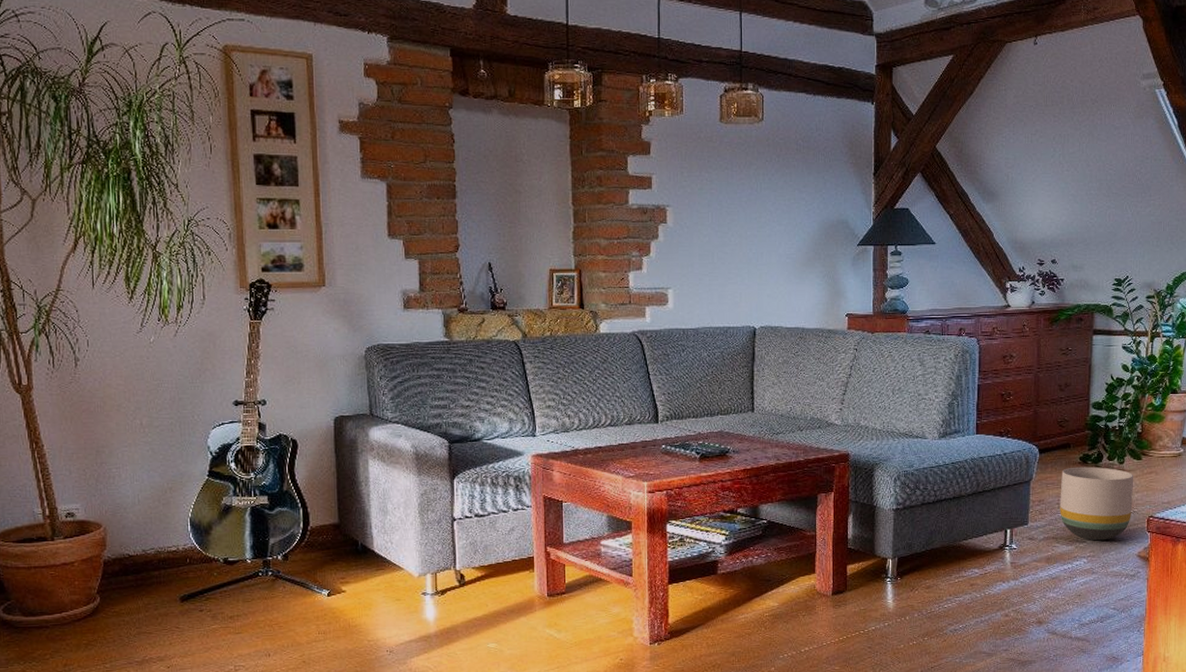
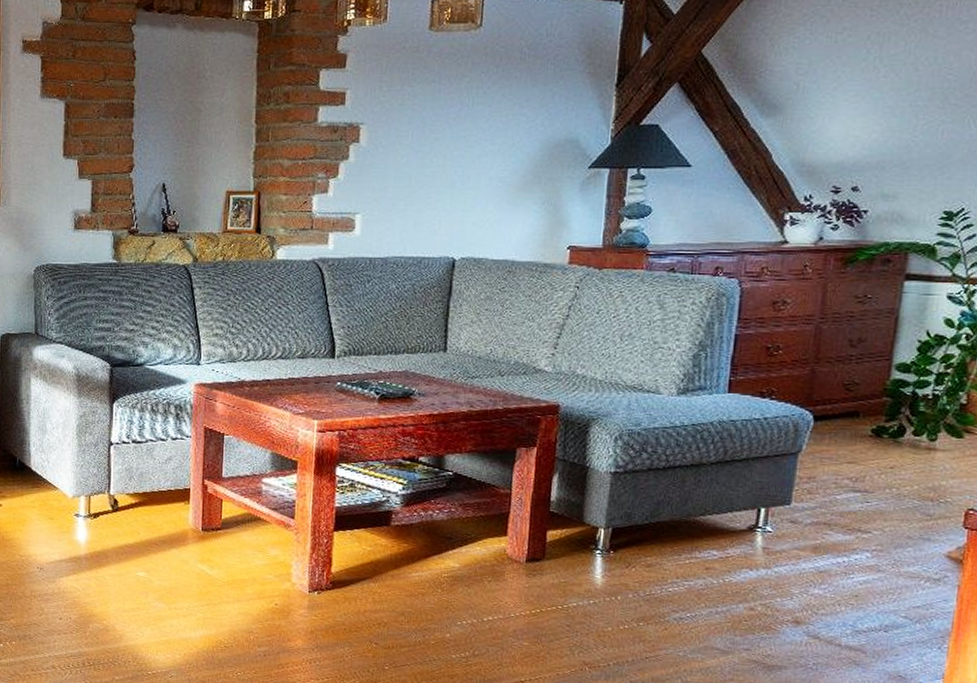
planter: present [1060,466,1134,541] -> none [837,440,950,533]

